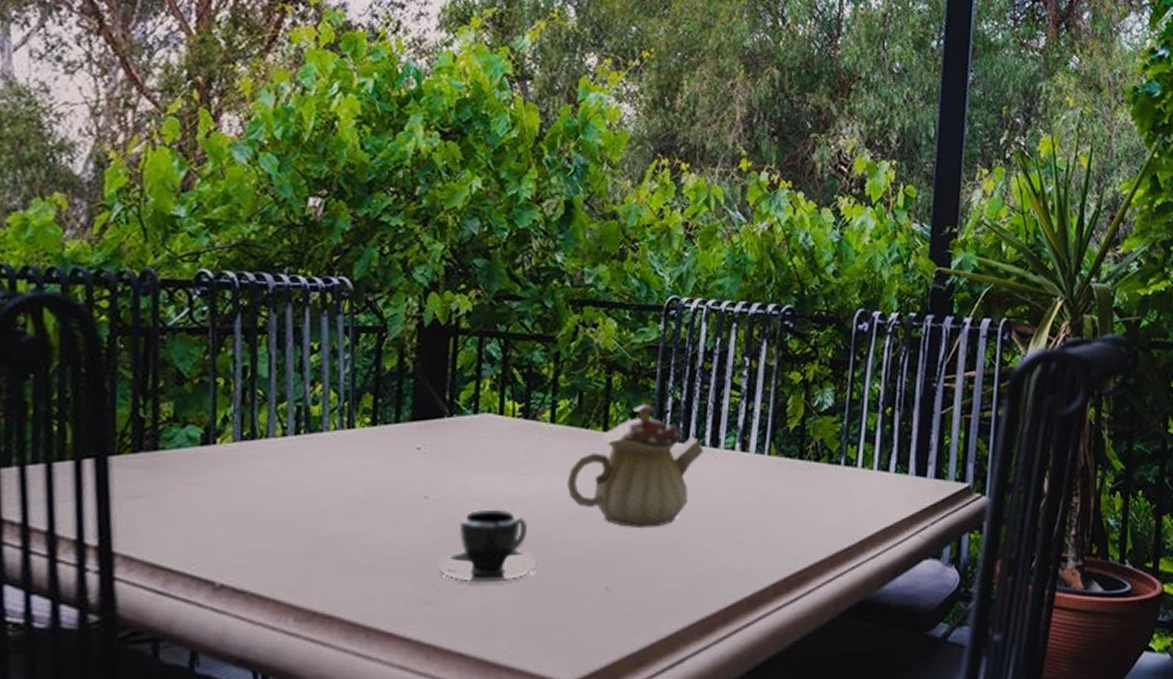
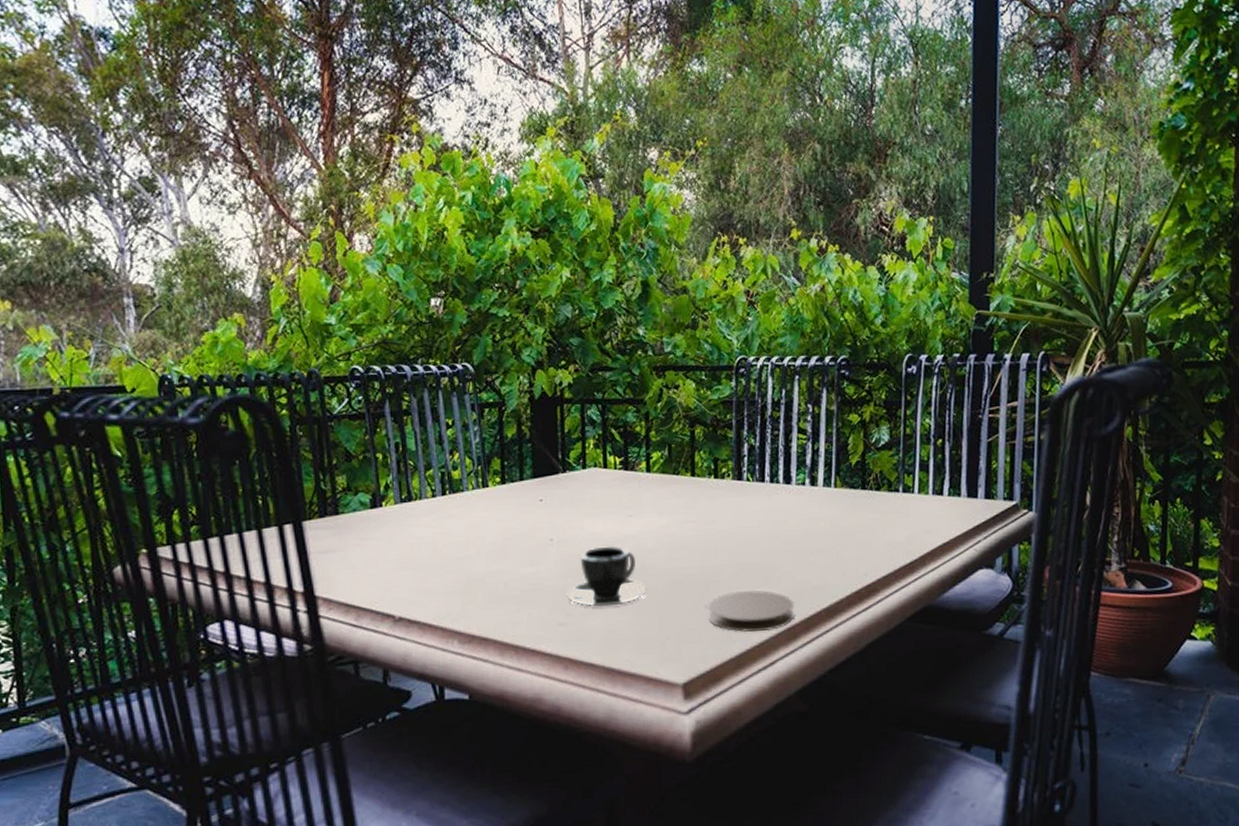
teapot: present [567,404,704,527] -> none [665,451,778,555]
coaster: none [609,571,713,622] -> present [708,589,795,632]

